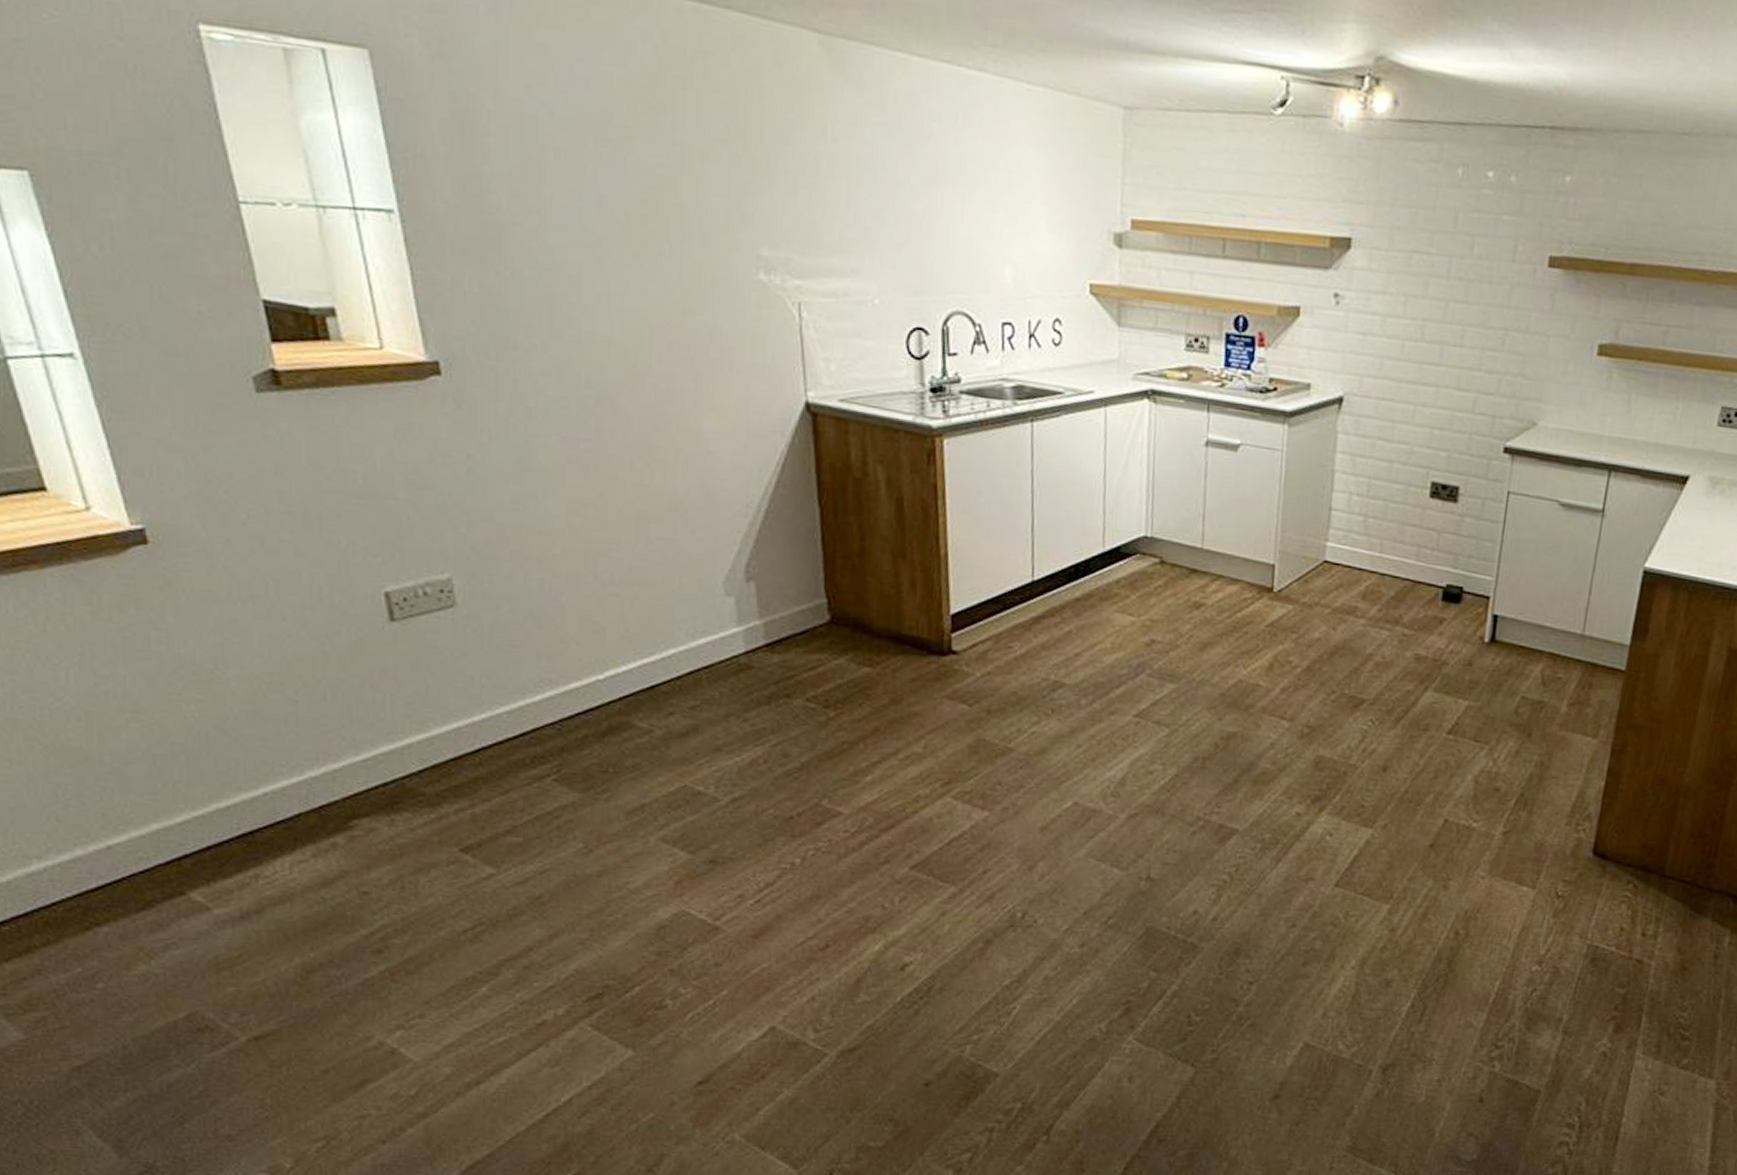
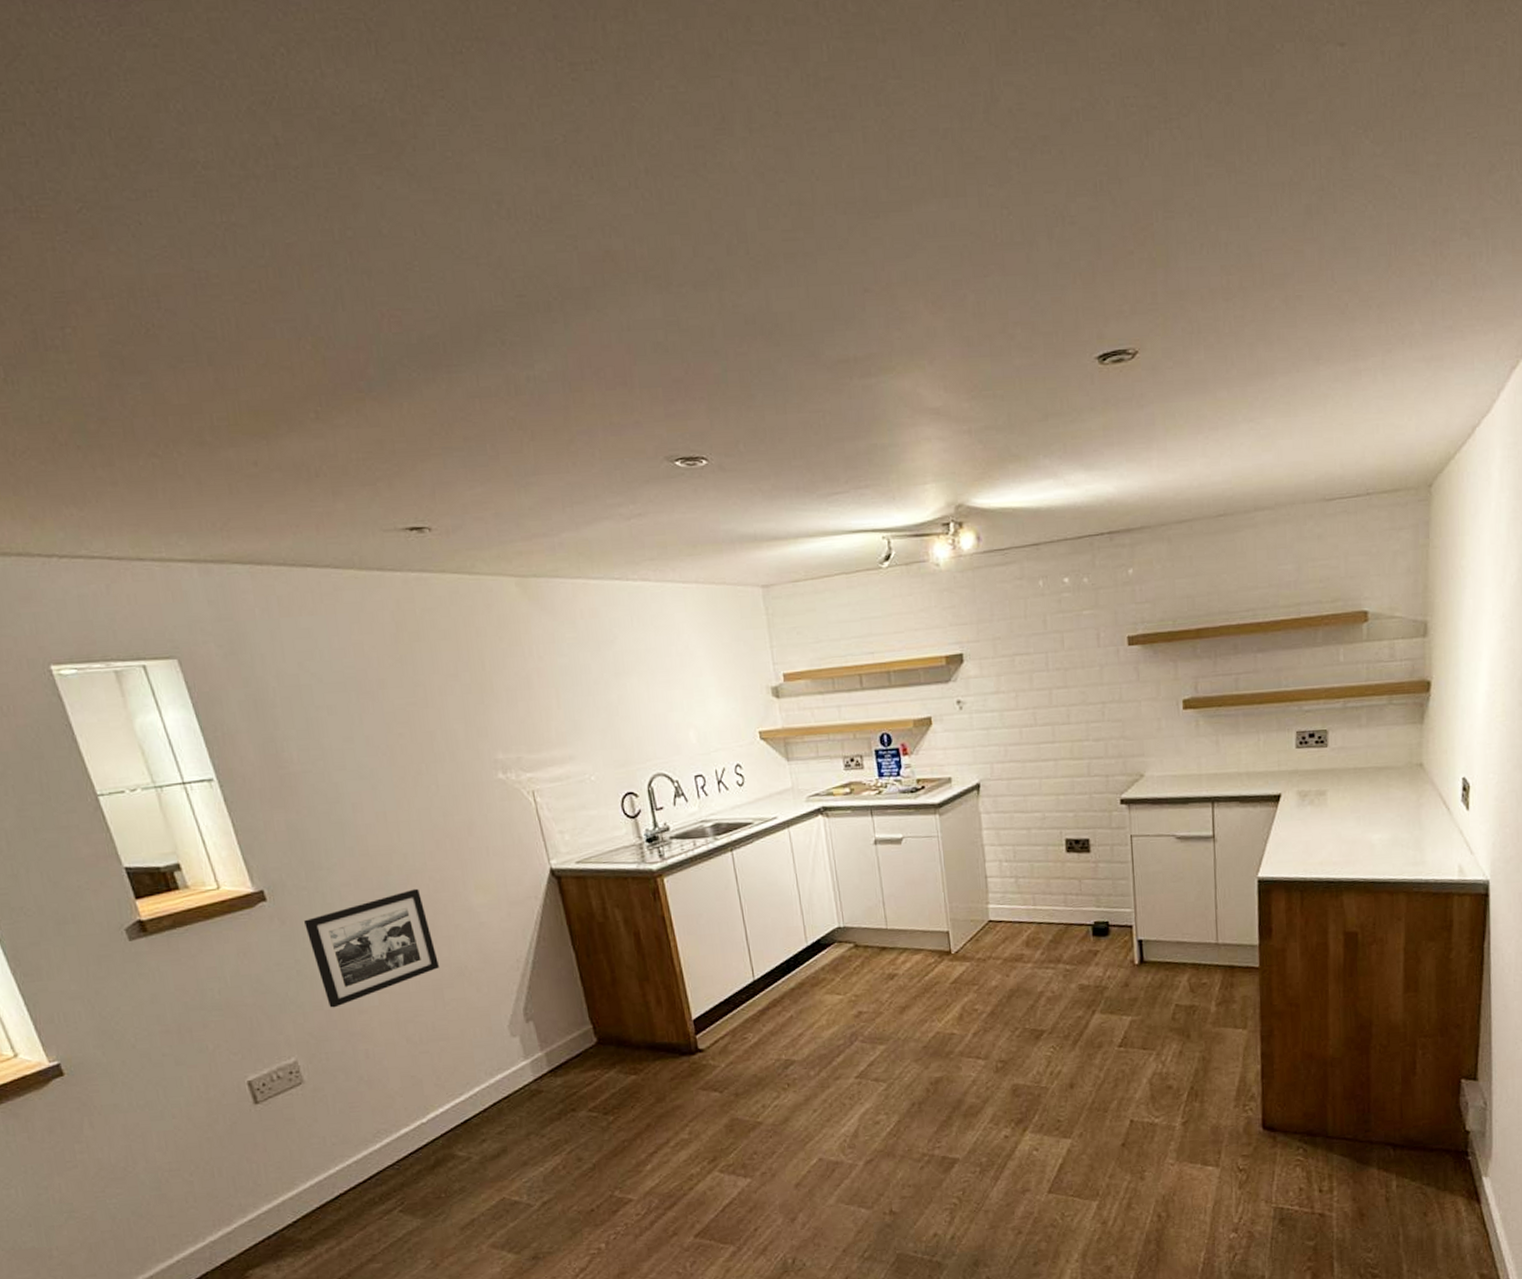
picture frame: none [486,394,648,522] -> present [304,888,439,1008]

